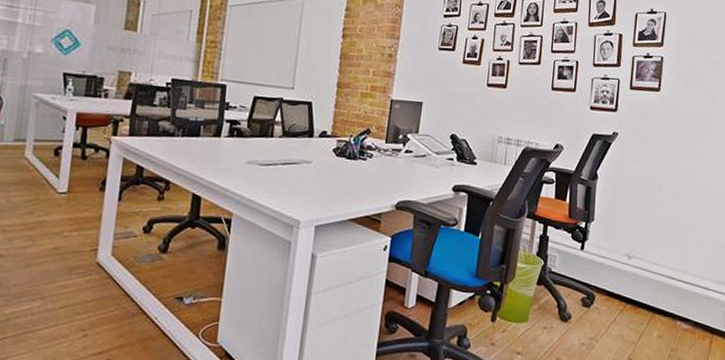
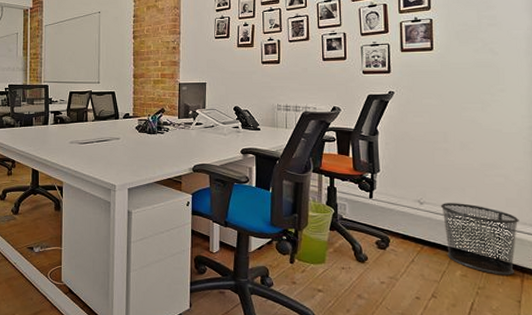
waste bin: none [647,258,716,337] -> present [440,203,519,276]

